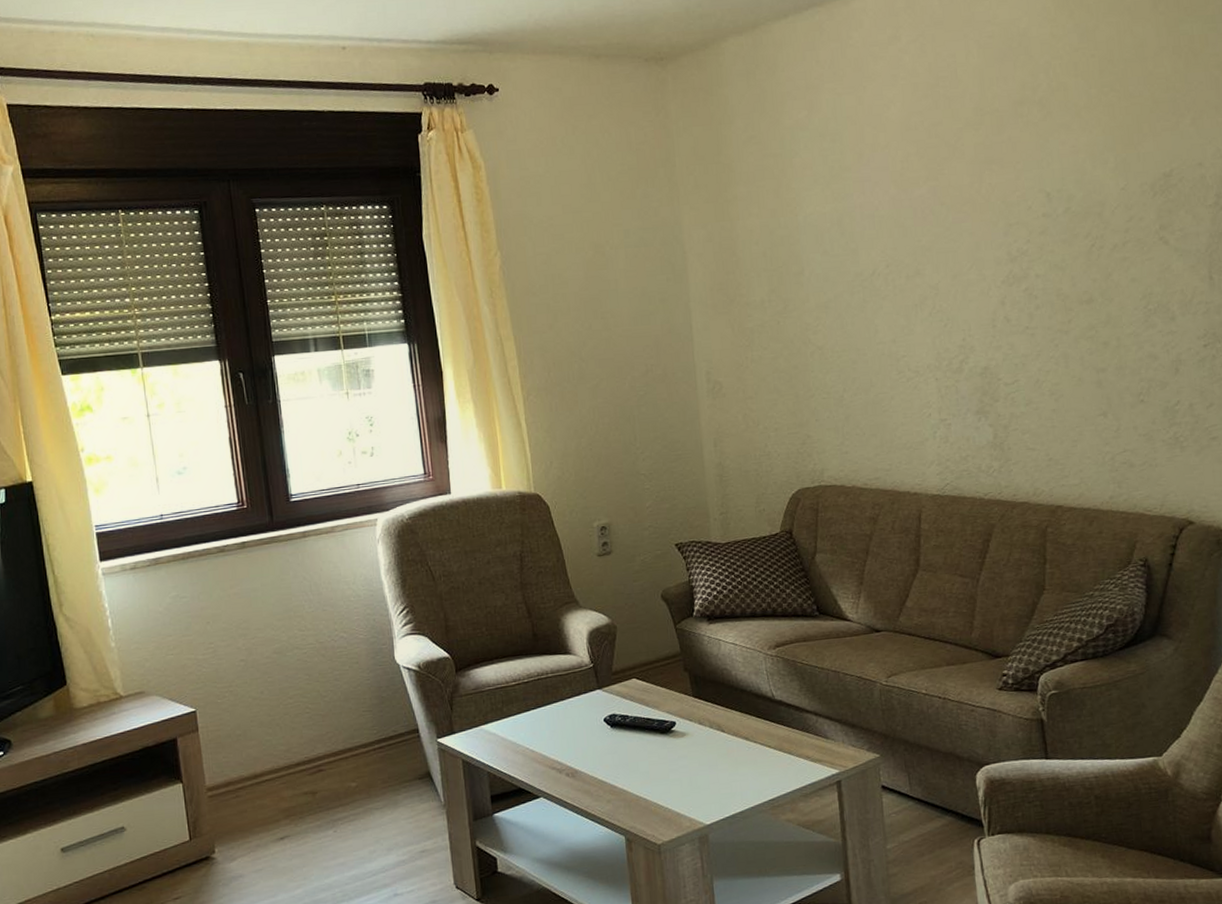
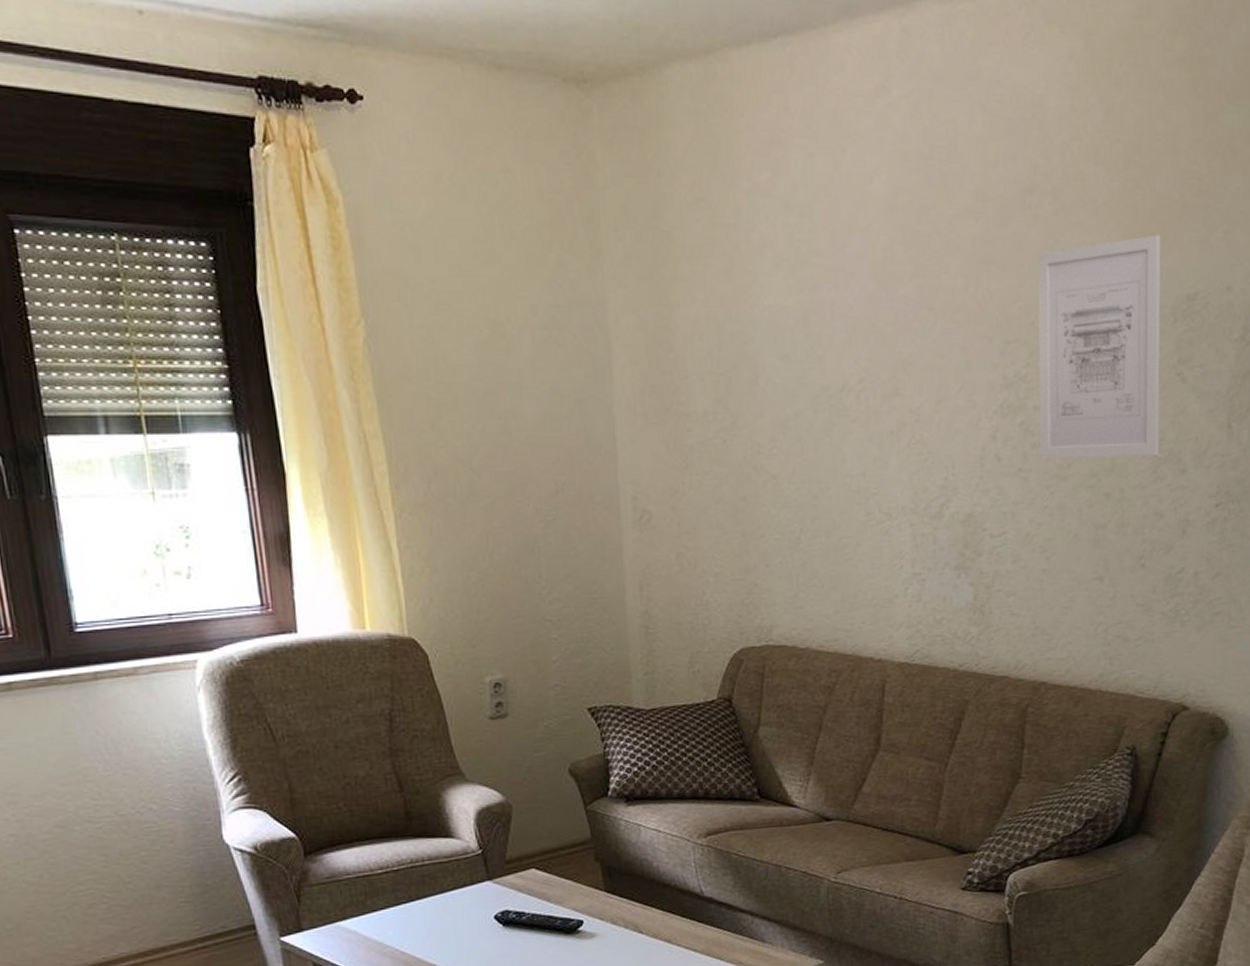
wall art: none [1030,127,1150,318] -> present [1037,235,1161,459]

